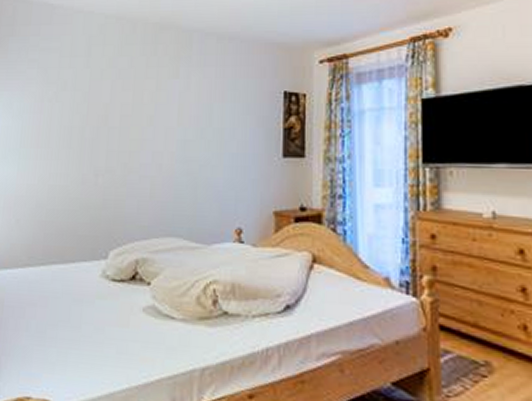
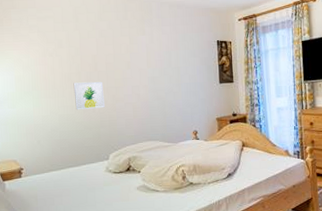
wall art: none [72,141,113,181] -> present [73,81,105,110]

